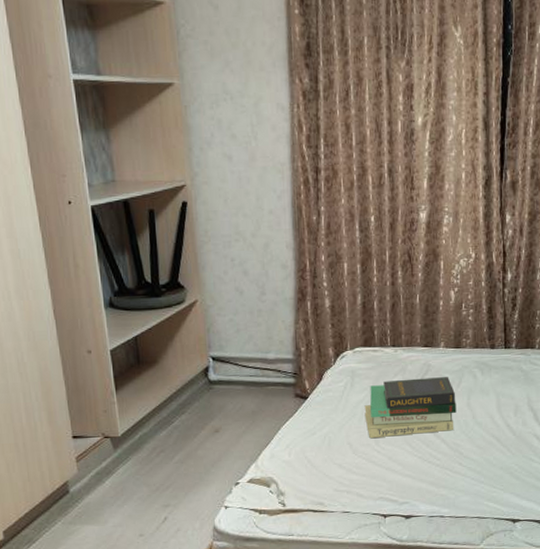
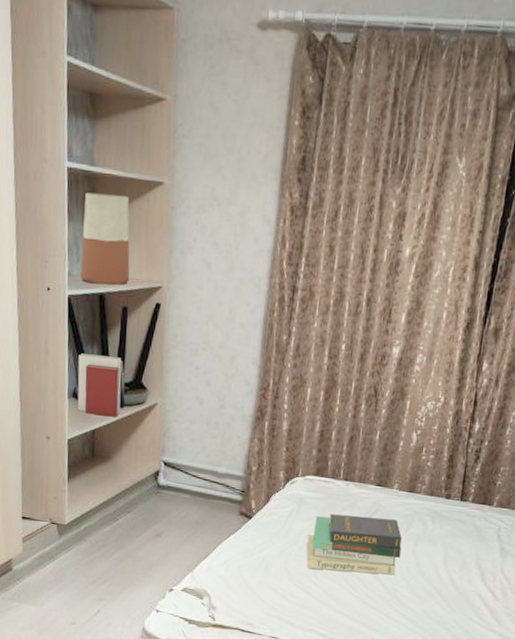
vase: none [95,100,153,191] -> present [81,192,130,285]
books: none [110,260,165,322] -> present [77,353,126,418]

